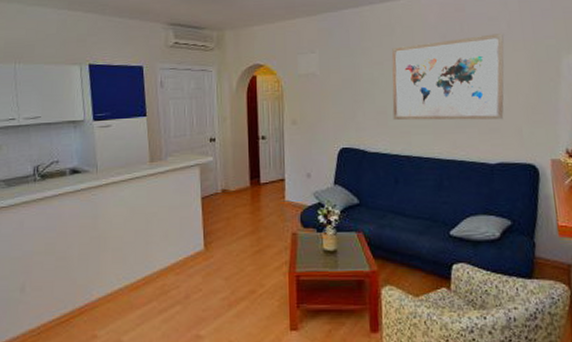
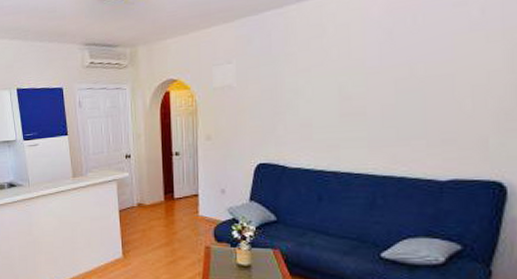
wall art: present [391,32,504,121] -> none [319,20,475,133]

